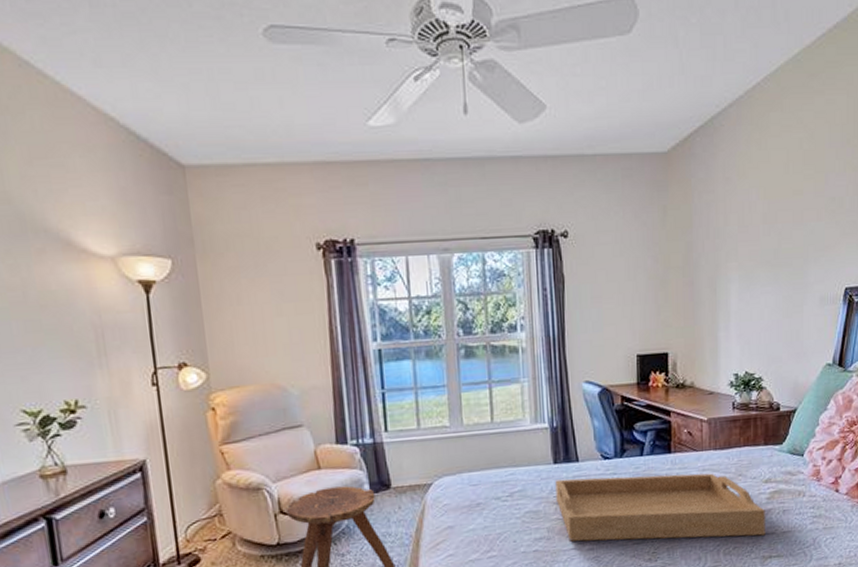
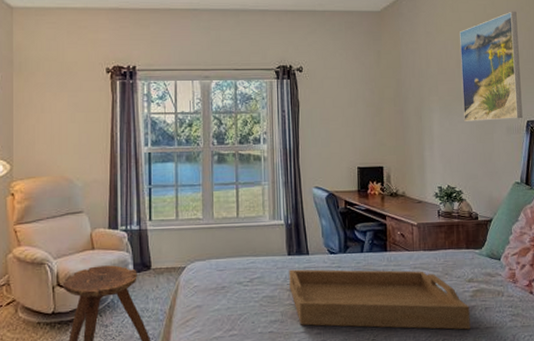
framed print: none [768,145,841,292] -> present [460,11,523,121]

